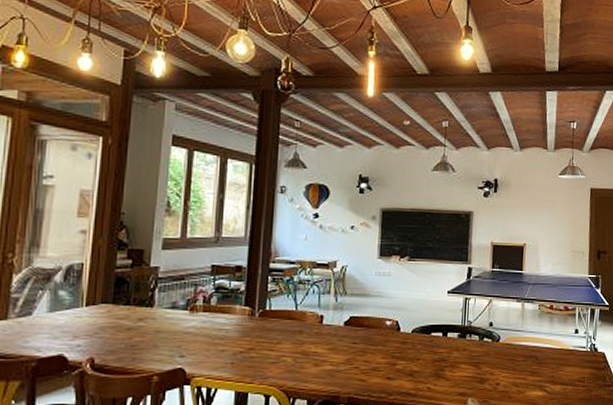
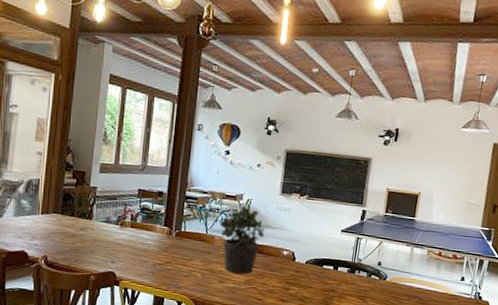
potted plant: none [311,275,365,353] -> present [219,206,266,274]

